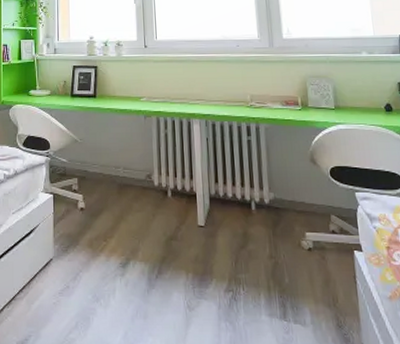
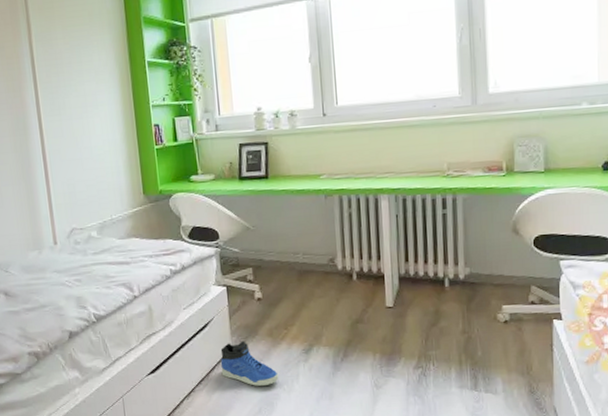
sneaker: none [42,250,96,298] -> present [220,340,279,386]

